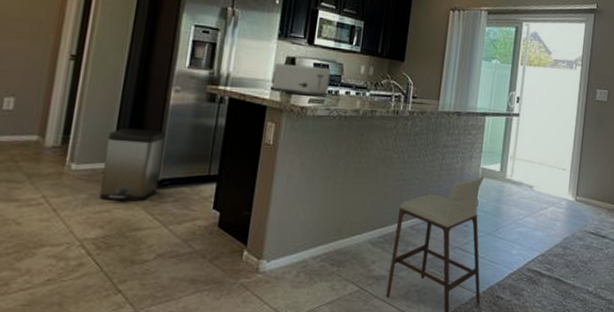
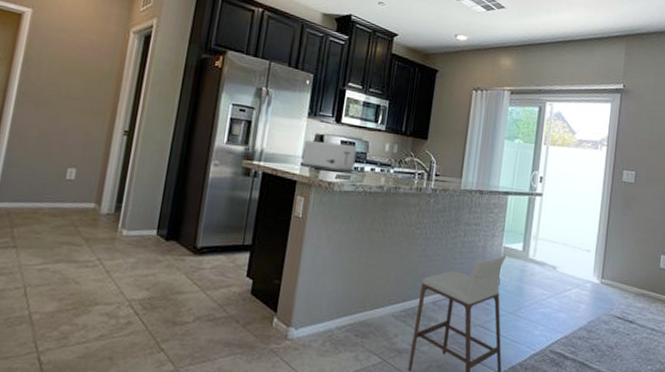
pedal bin: present [100,127,166,202] -> none [146,198,205,267]

